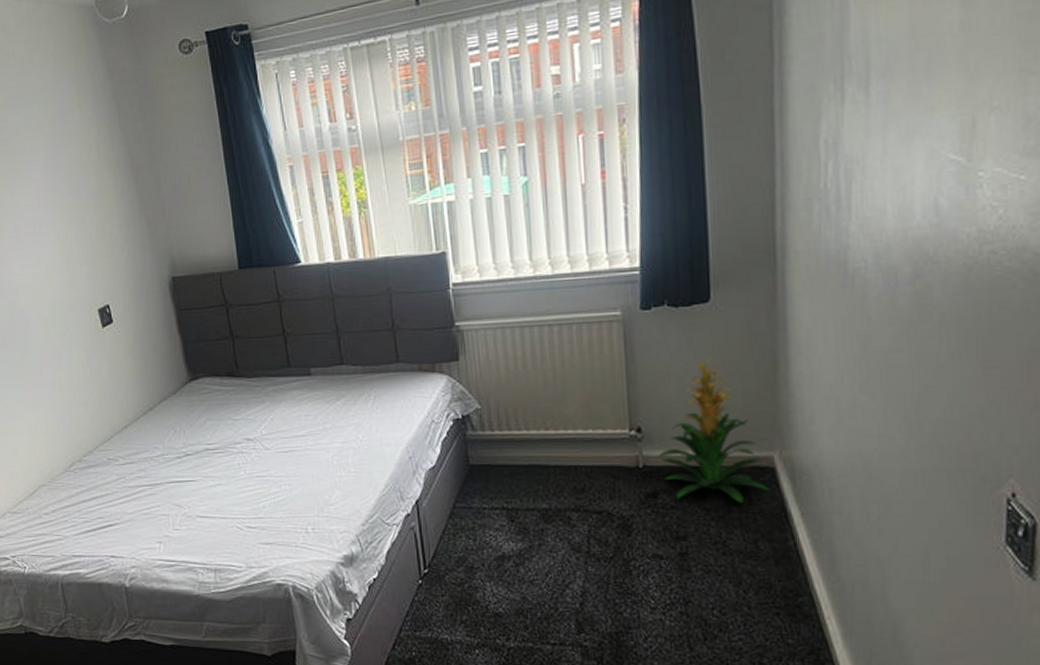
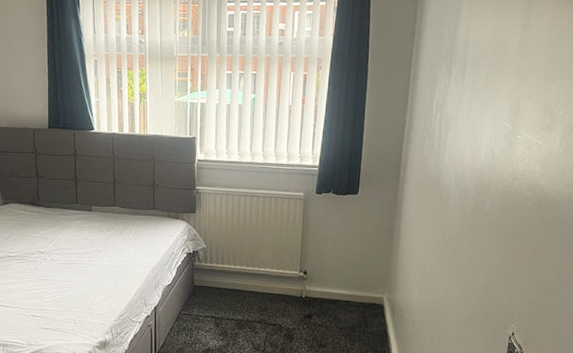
indoor plant: present [659,357,768,503] -> none [316,229,378,326]

